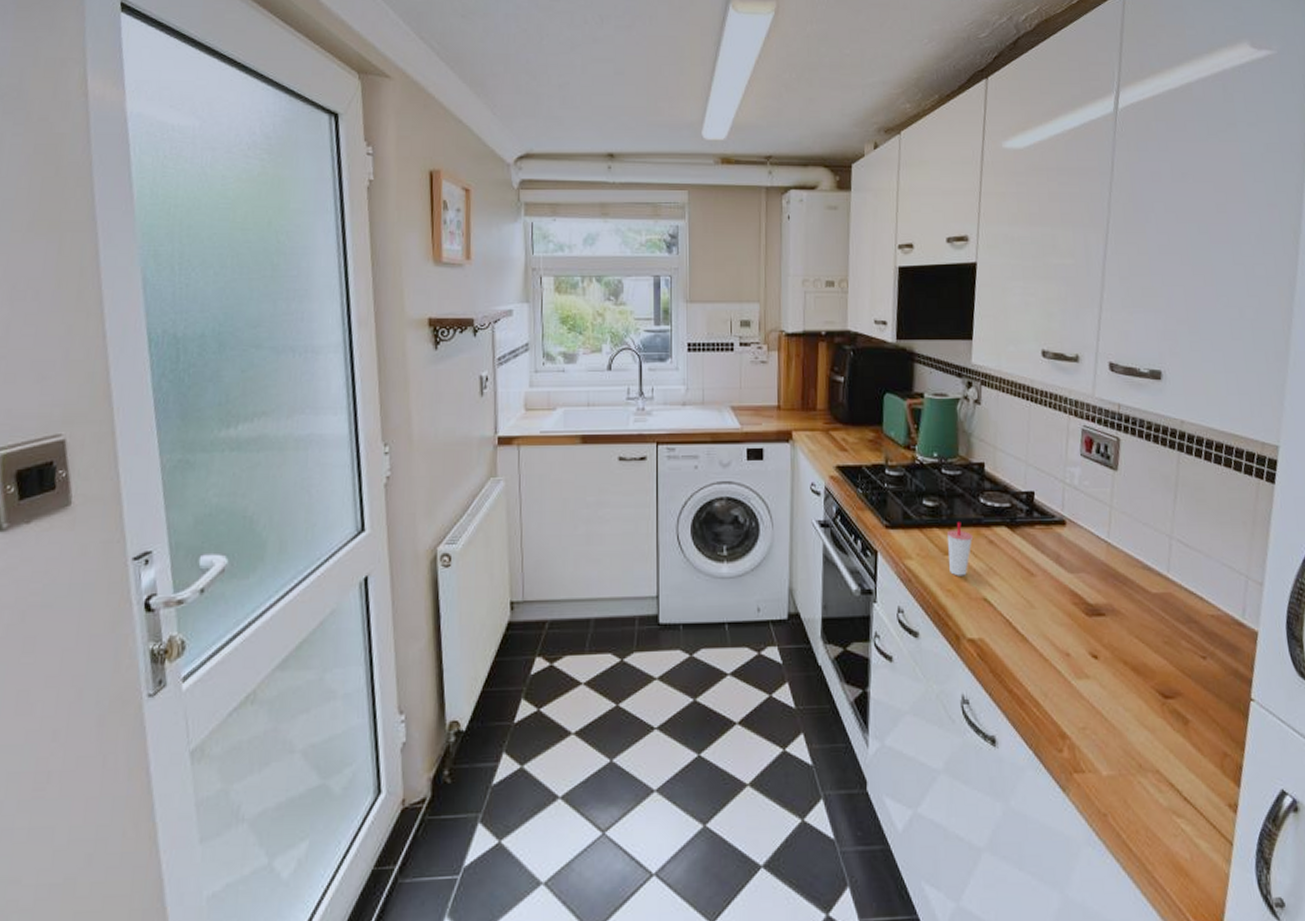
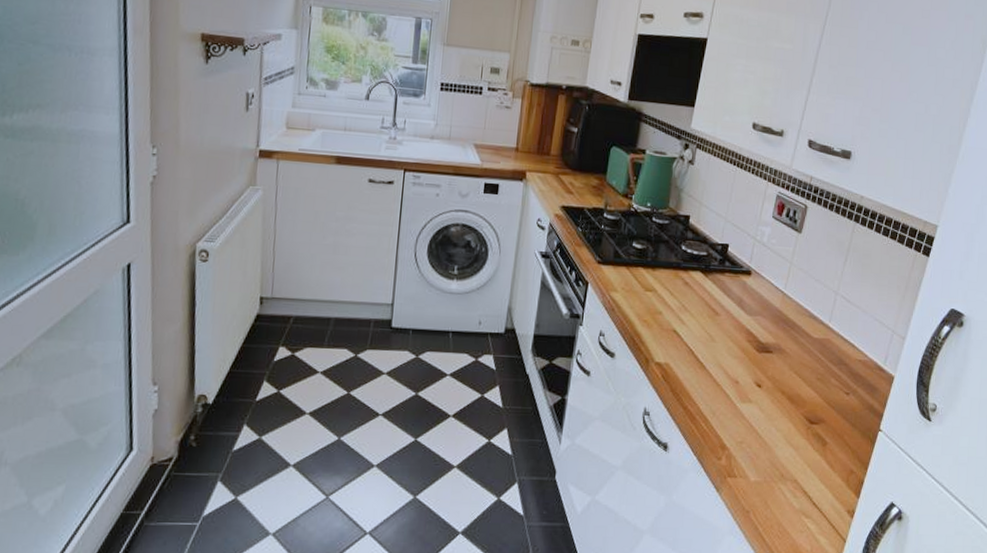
cup: present [946,522,972,576] -> none [648,264,671,310]

